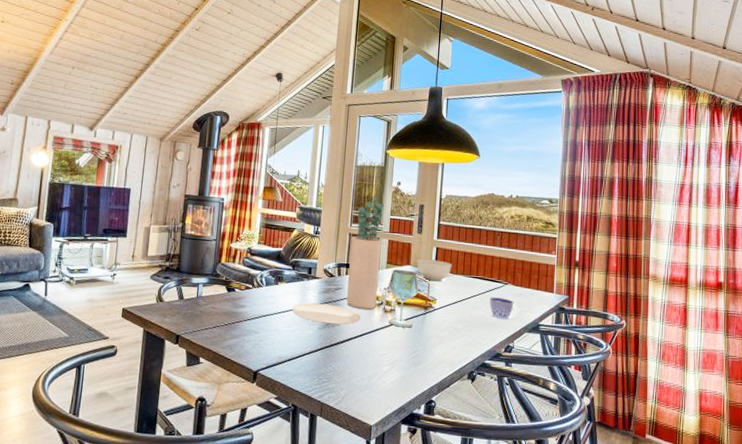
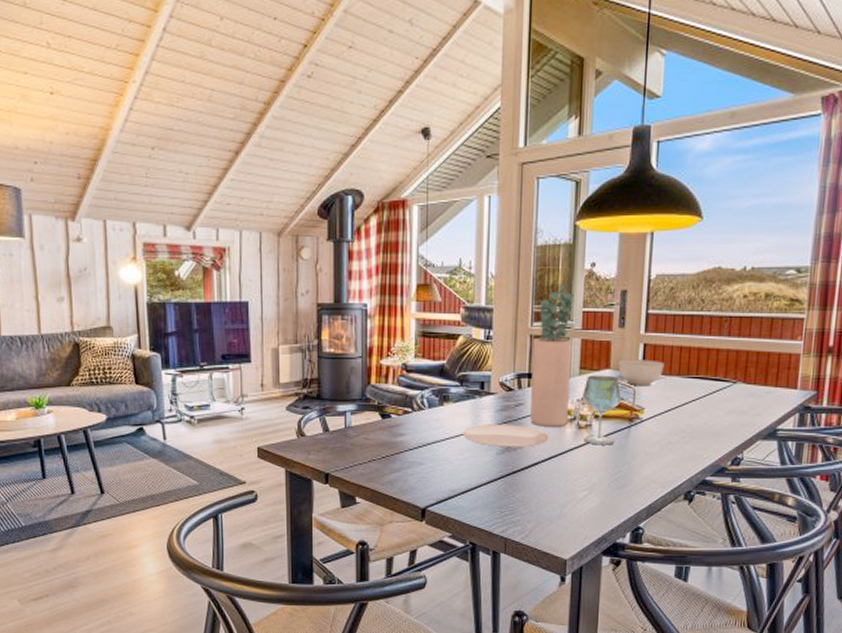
cup: present [489,297,519,320] -> none [712,400,752,427]

